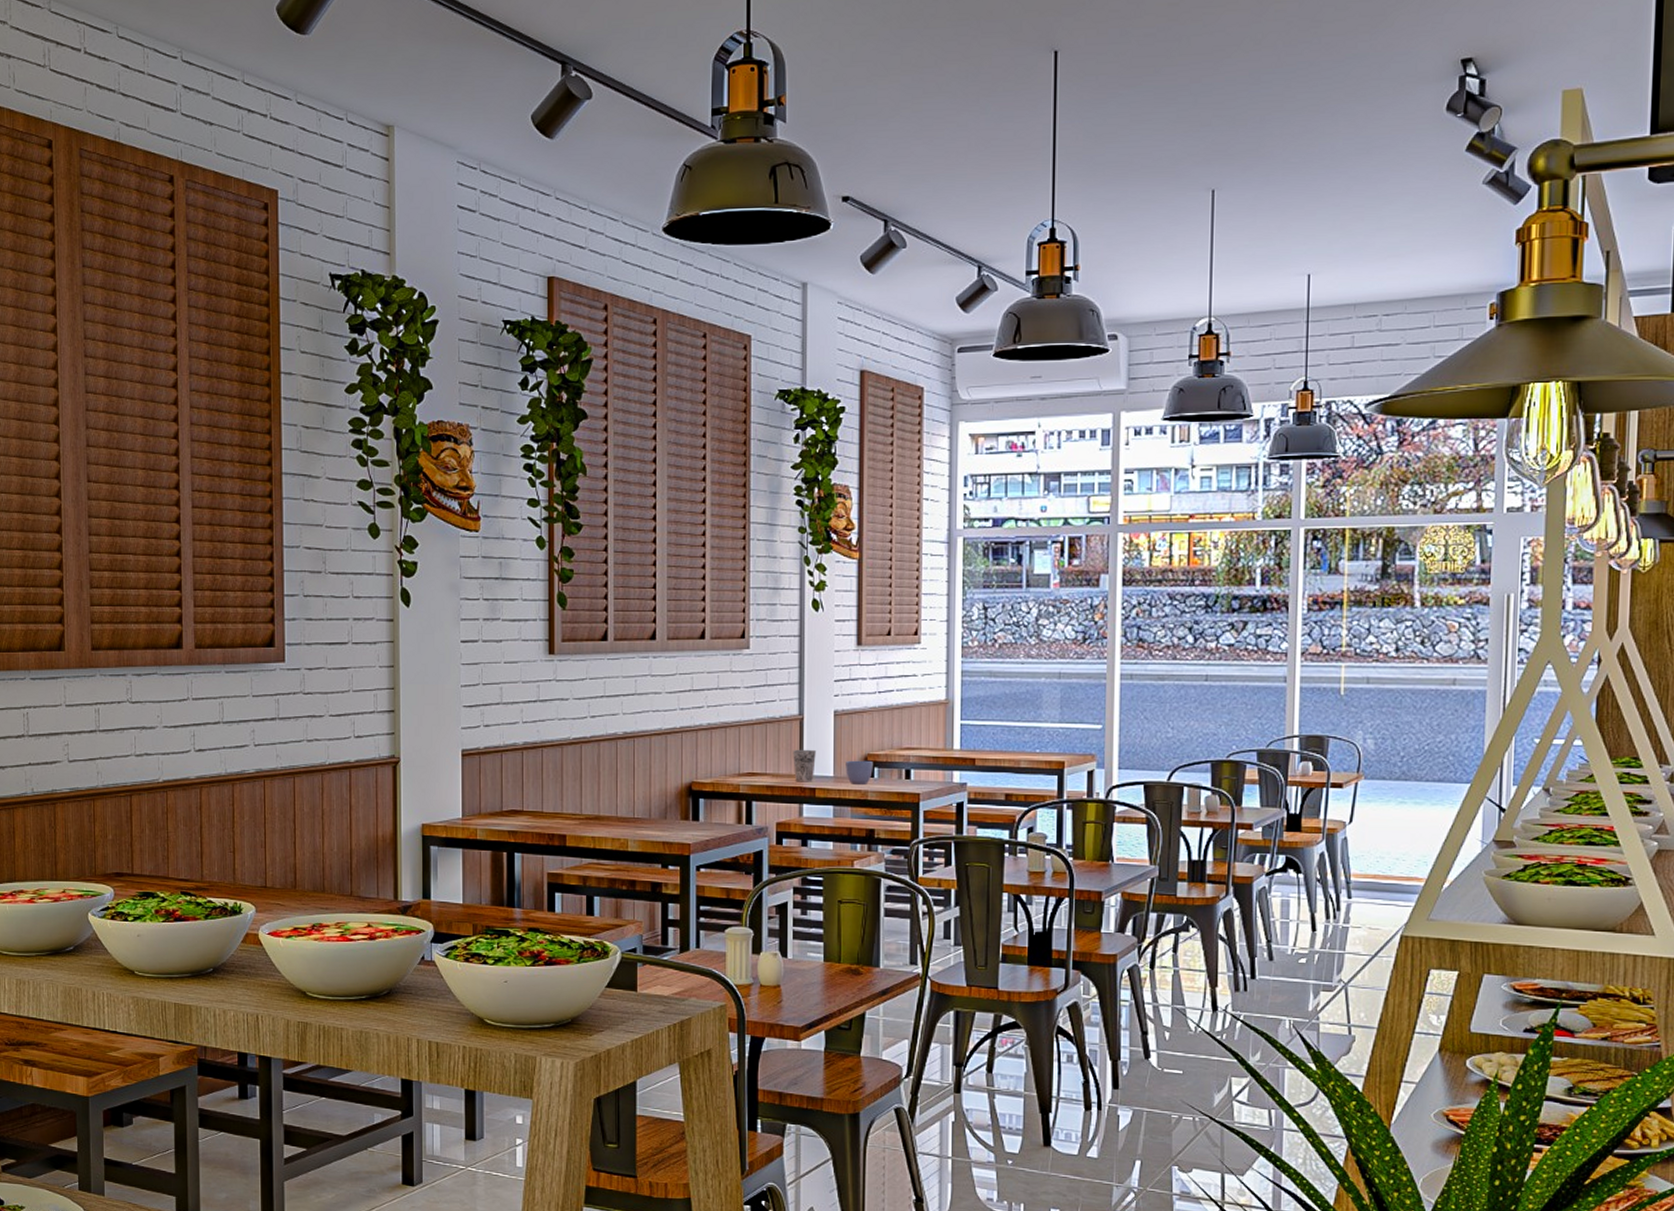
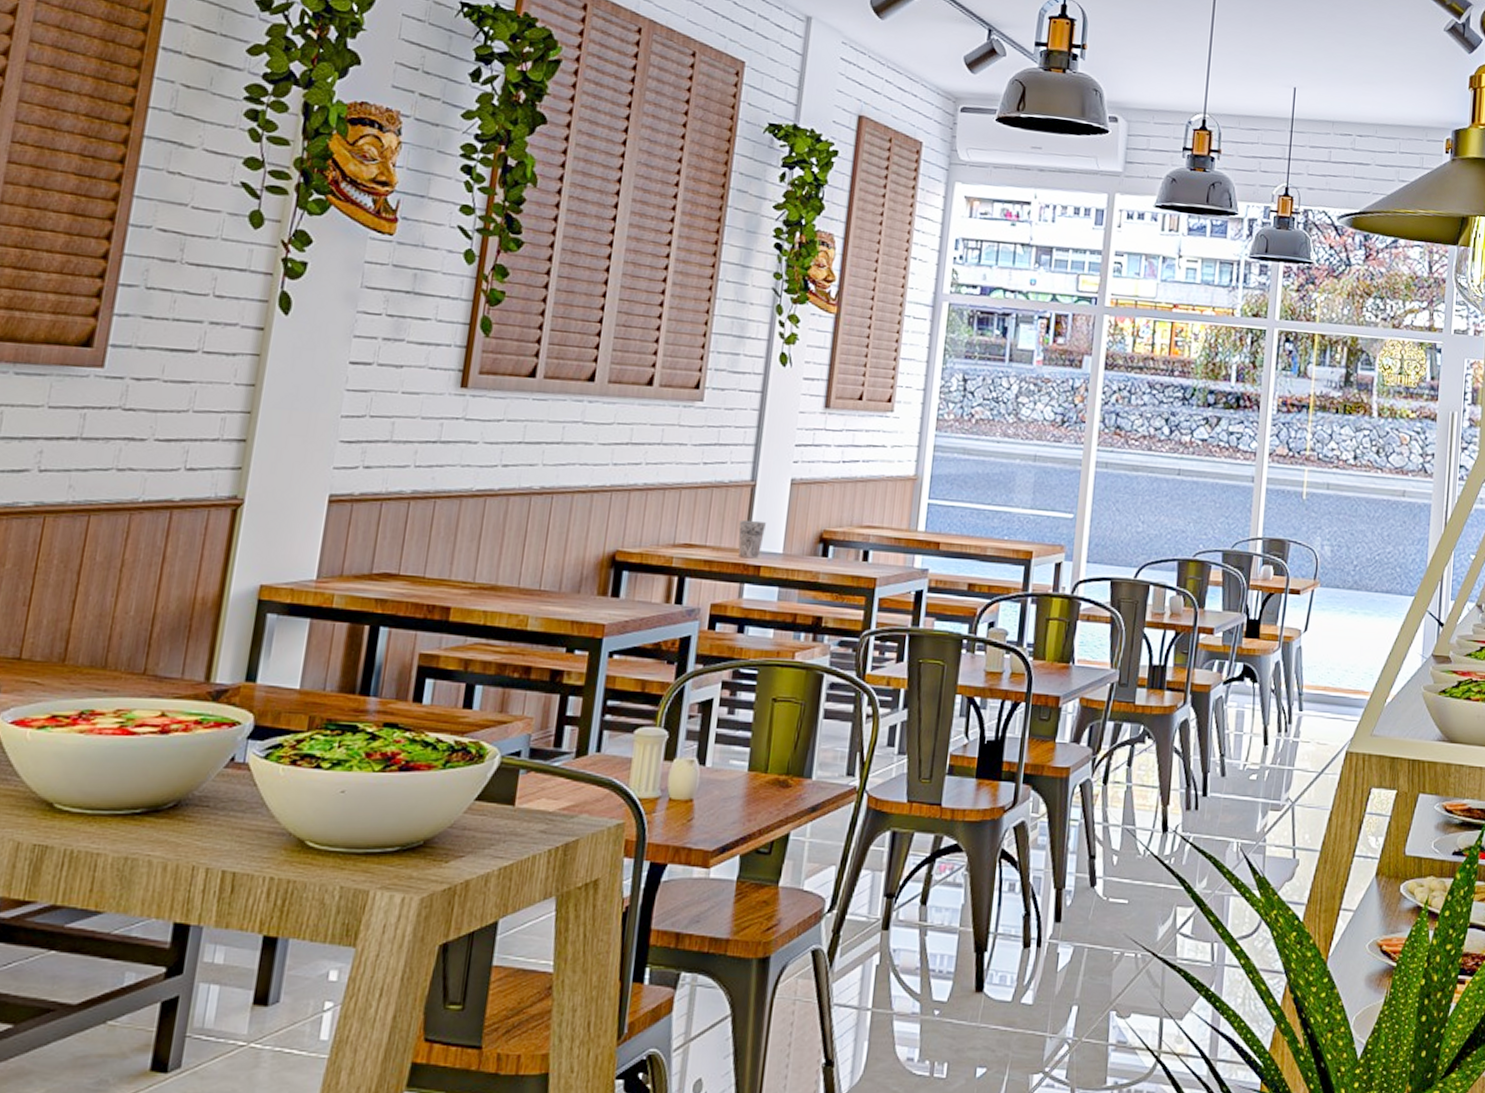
cup: present [846,760,873,786] -> none [797,536,829,566]

